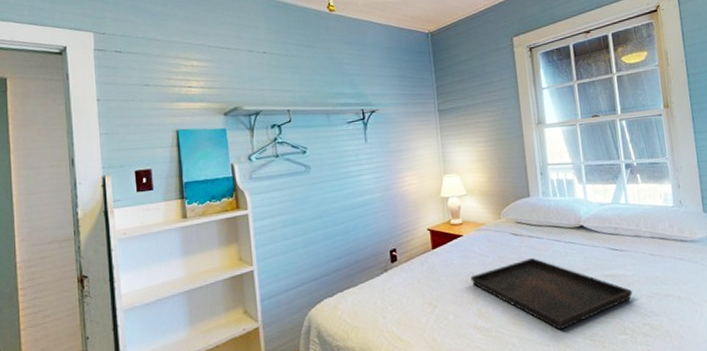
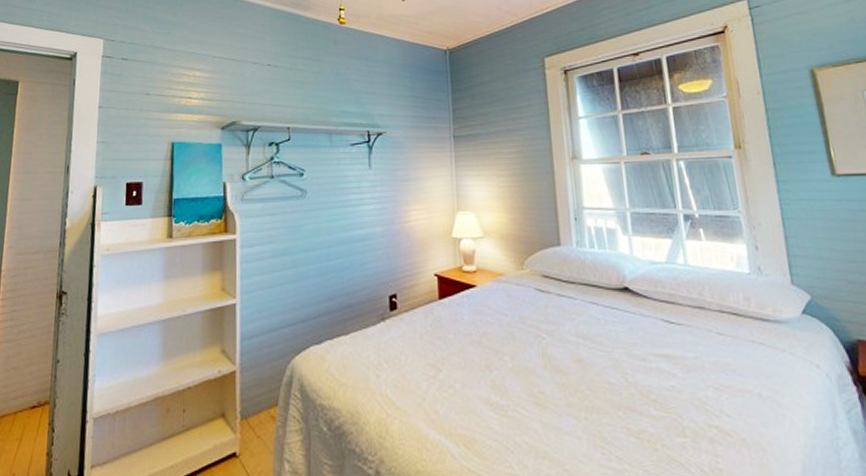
serving tray: present [470,257,633,330] -> none [484,321,694,420]

